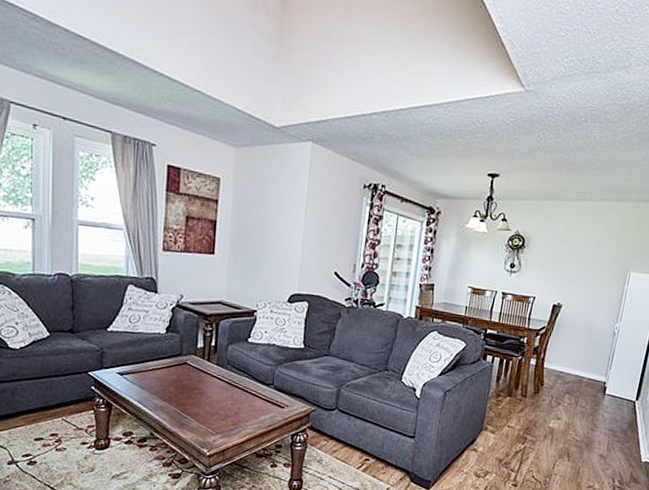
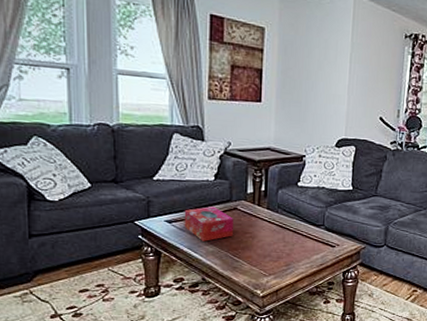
tissue box: none [135,360,183,396] -> present [184,206,233,241]

